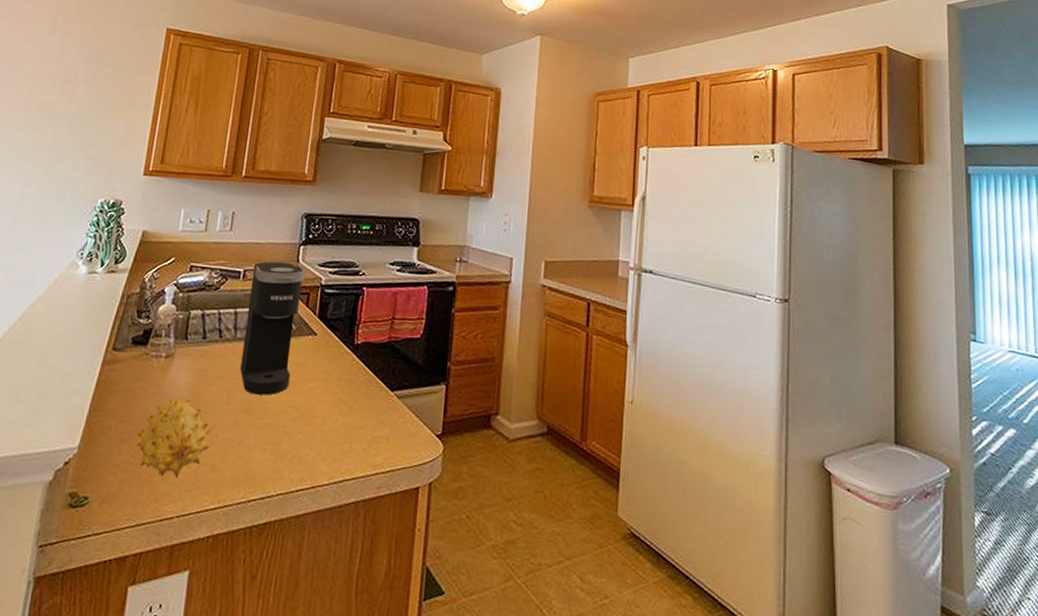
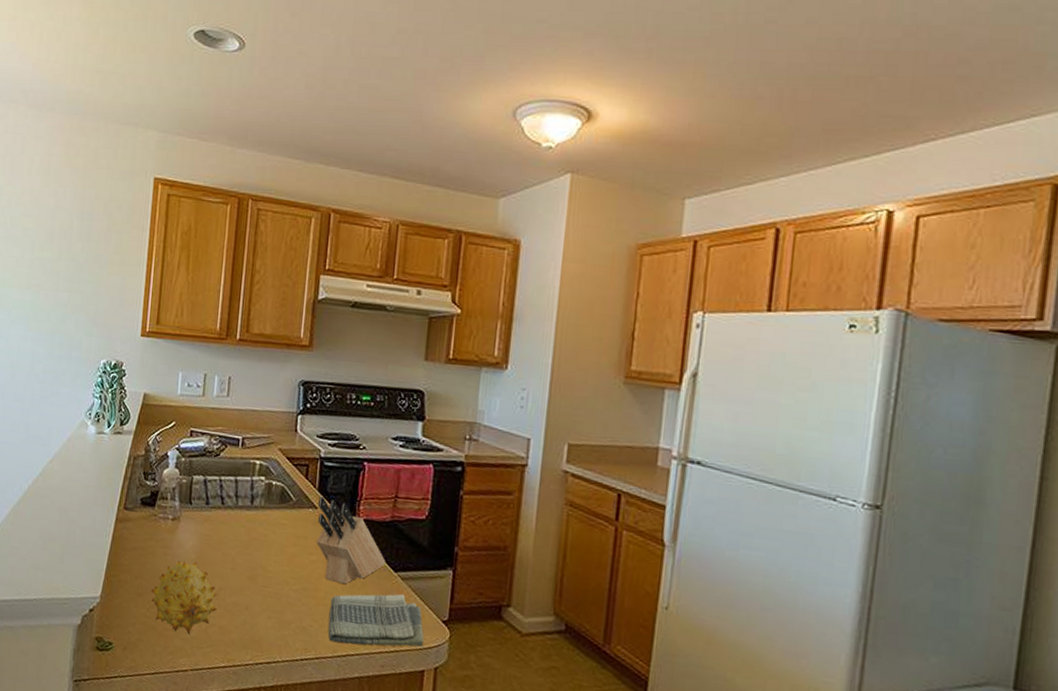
coffee maker: present [240,261,306,395] -> none [243,430,304,565]
knife block: none [315,323,383,409] -> present [316,497,386,585]
dish towel: none [324,412,419,469] -> present [328,593,425,647]

